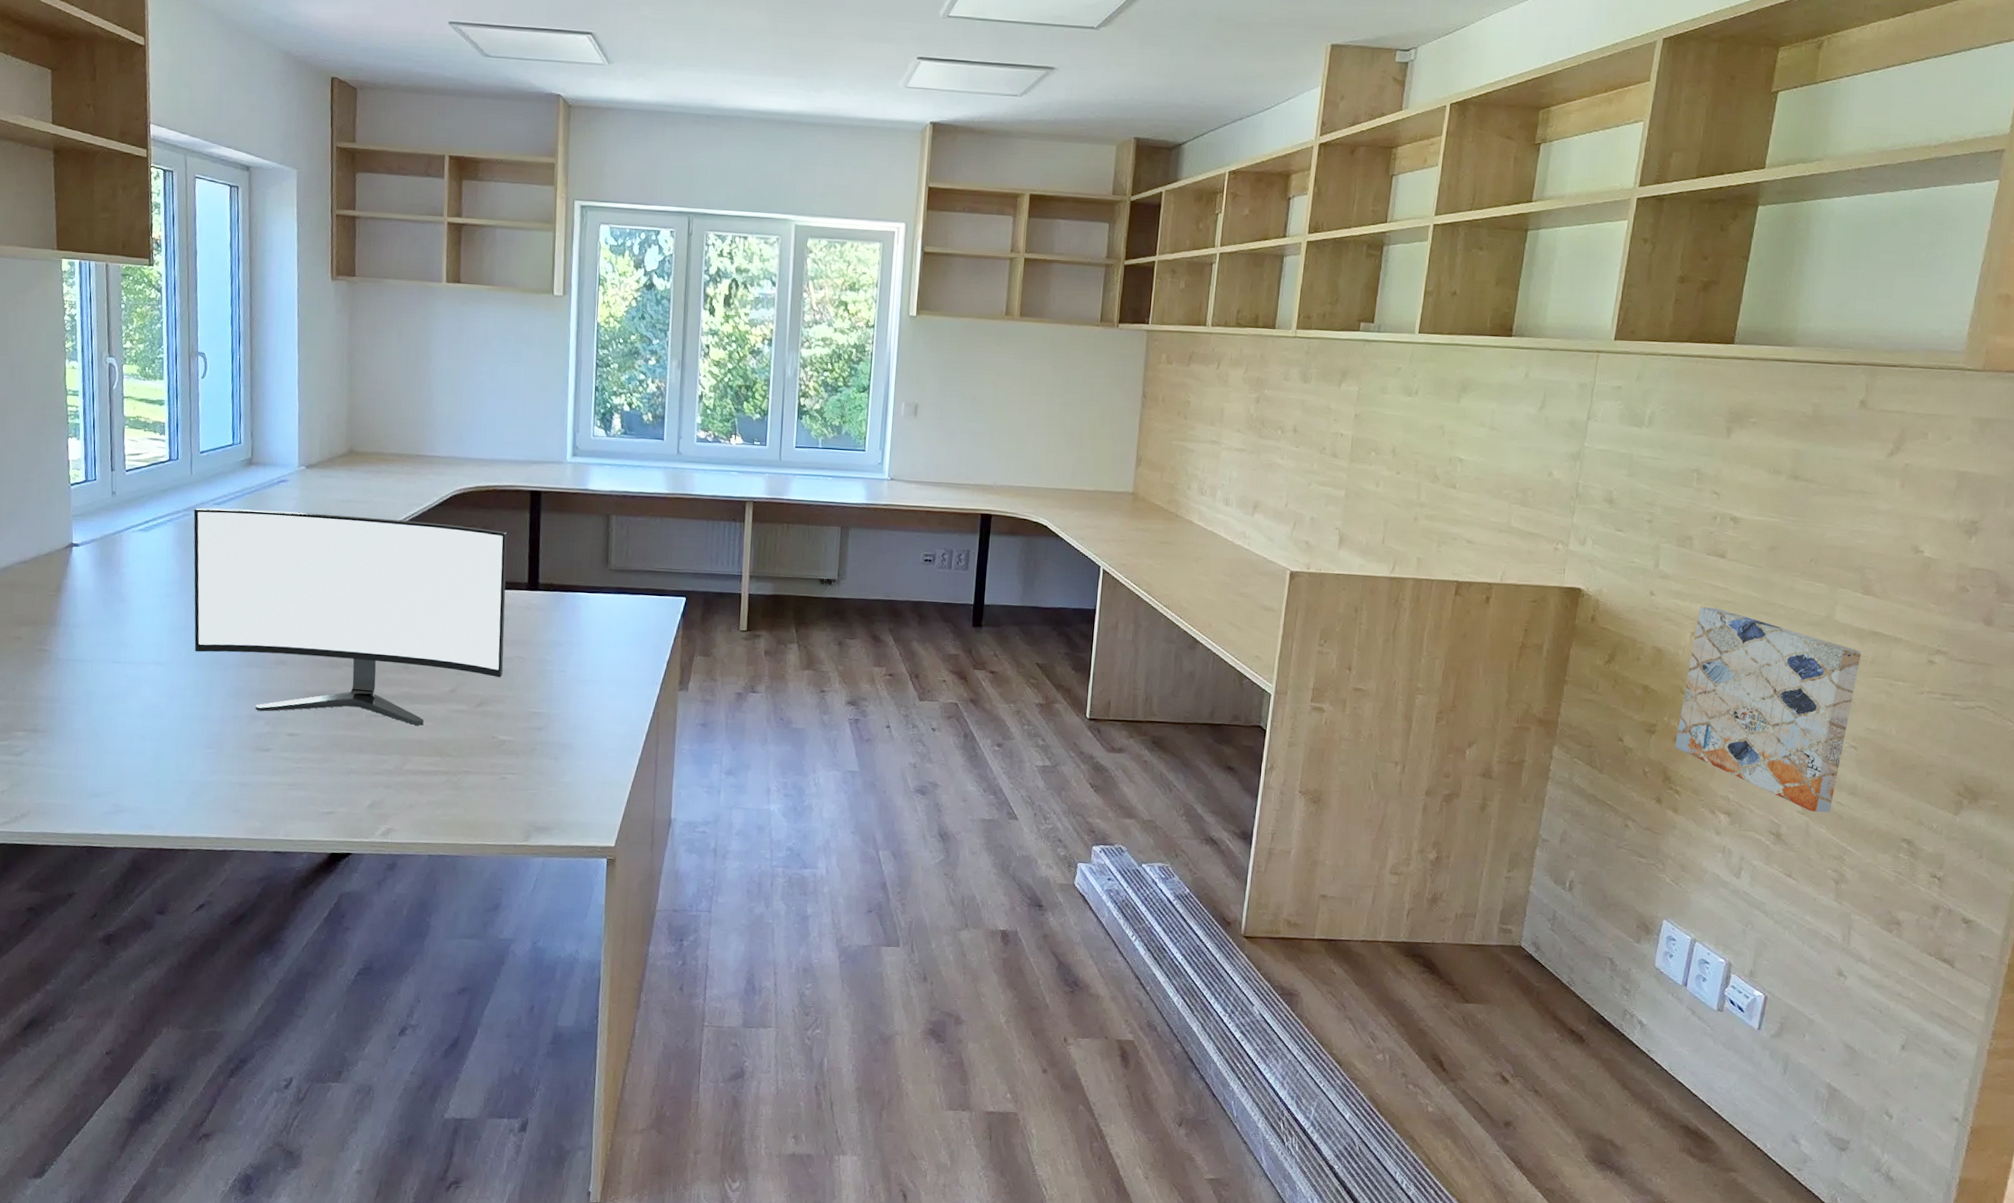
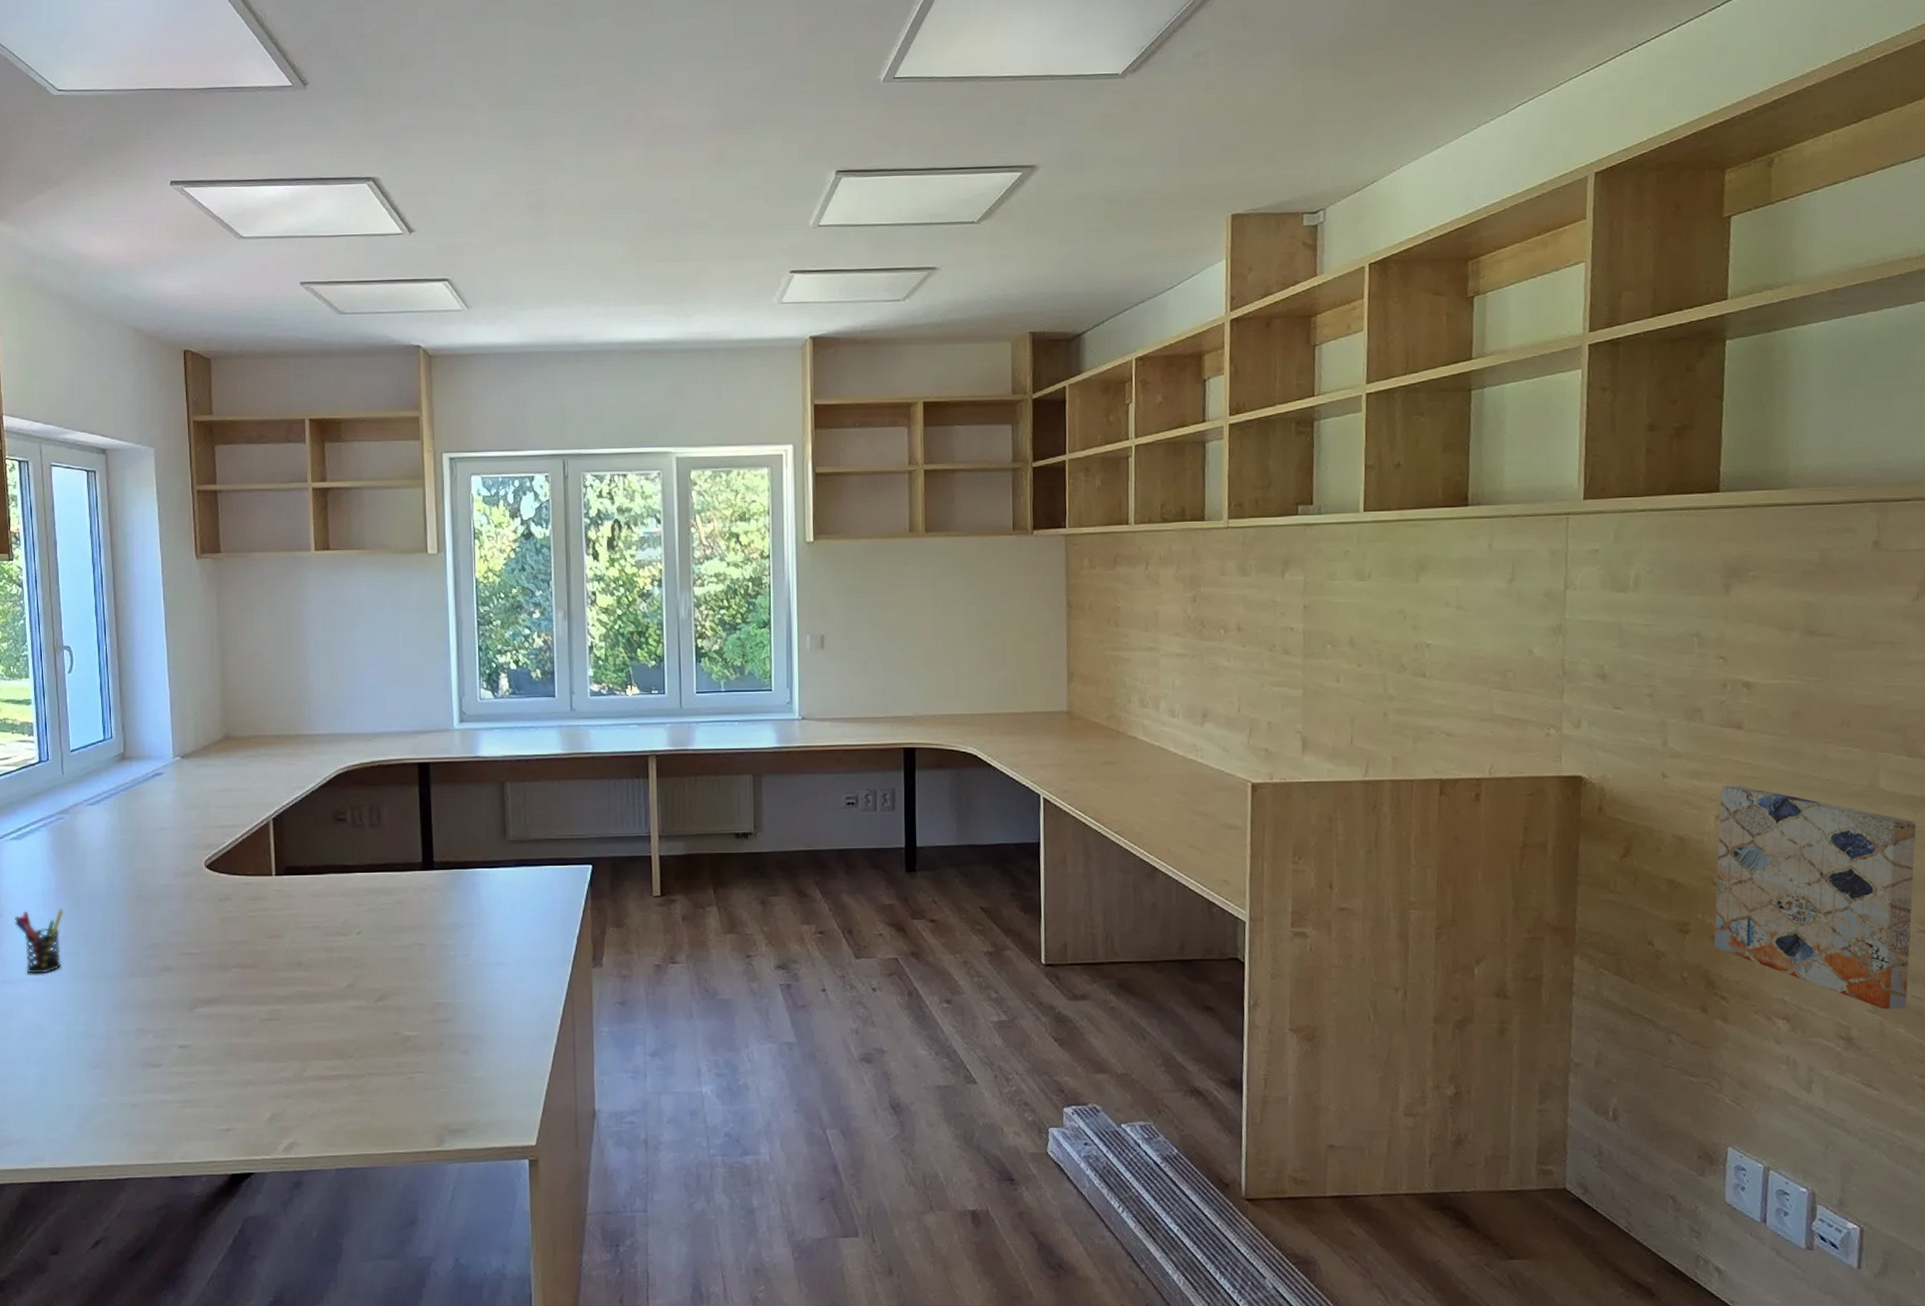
pen holder: none [138,599,186,658] -> present [14,909,64,974]
monitor: present [193,508,508,725] -> none [67,805,402,1026]

